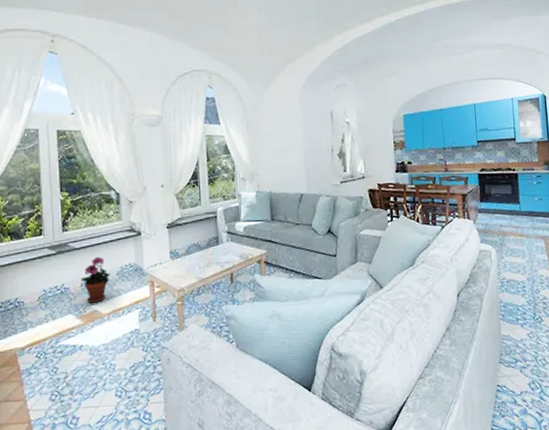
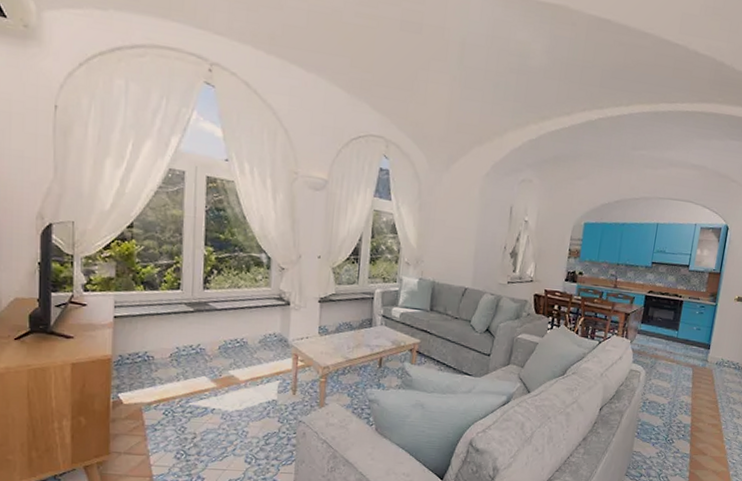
potted plant: present [81,256,110,303] -> none [219,321,252,368]

